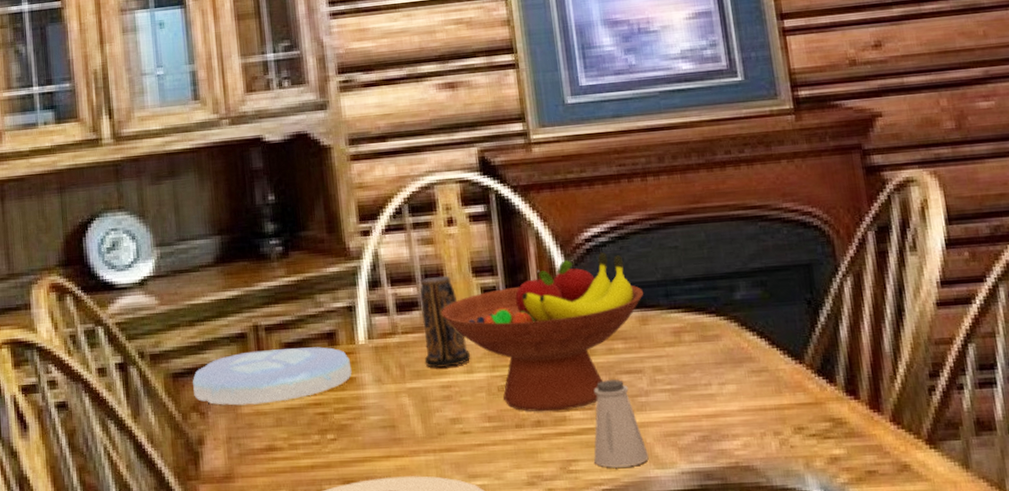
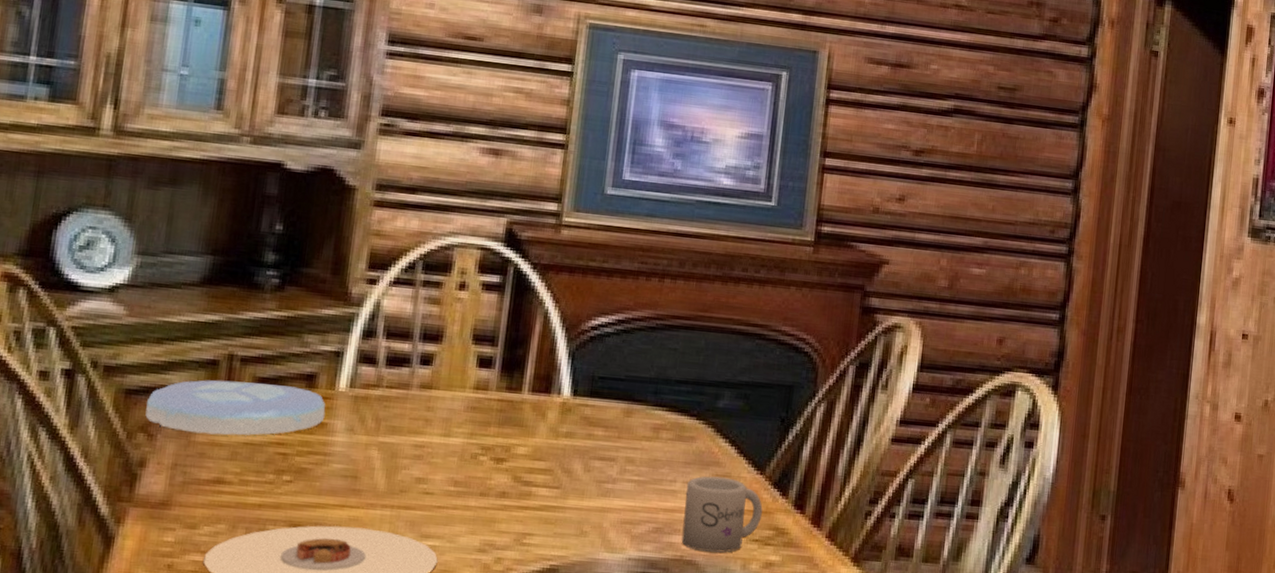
candle: present [419,275,470,368] -> none [403,336,452,428]
fruit bowl: present [441,251,643,412] -> none [431,341,634,486]
saltshaker: present [593,379,649,468] -> none [549,463,602,547]
mug: none [723,372,813,454] -> present [681,476,763,553]

